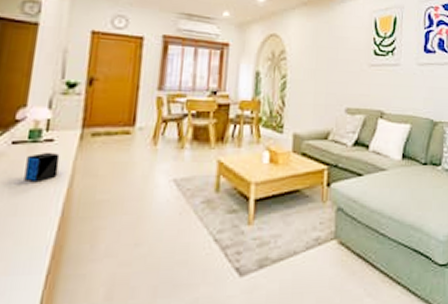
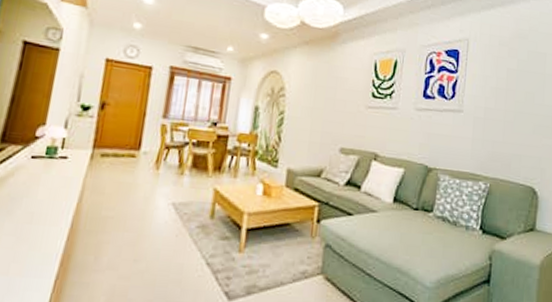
speaker: present [24,152,60,183] -> none [40,168,72,196]

